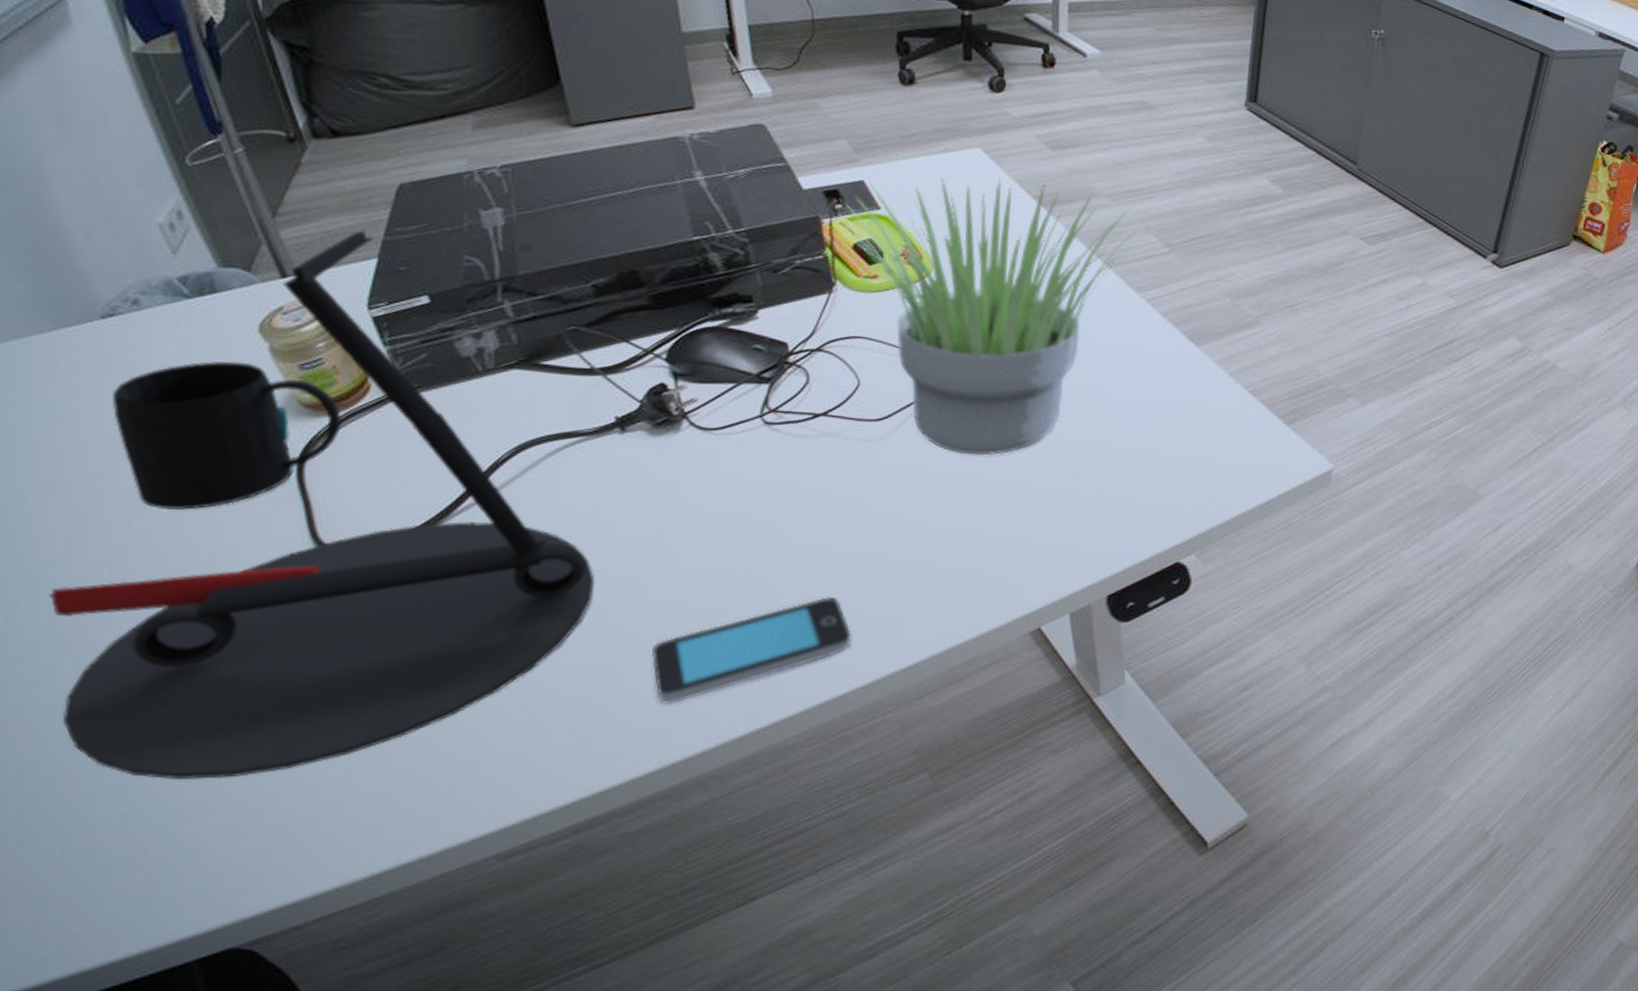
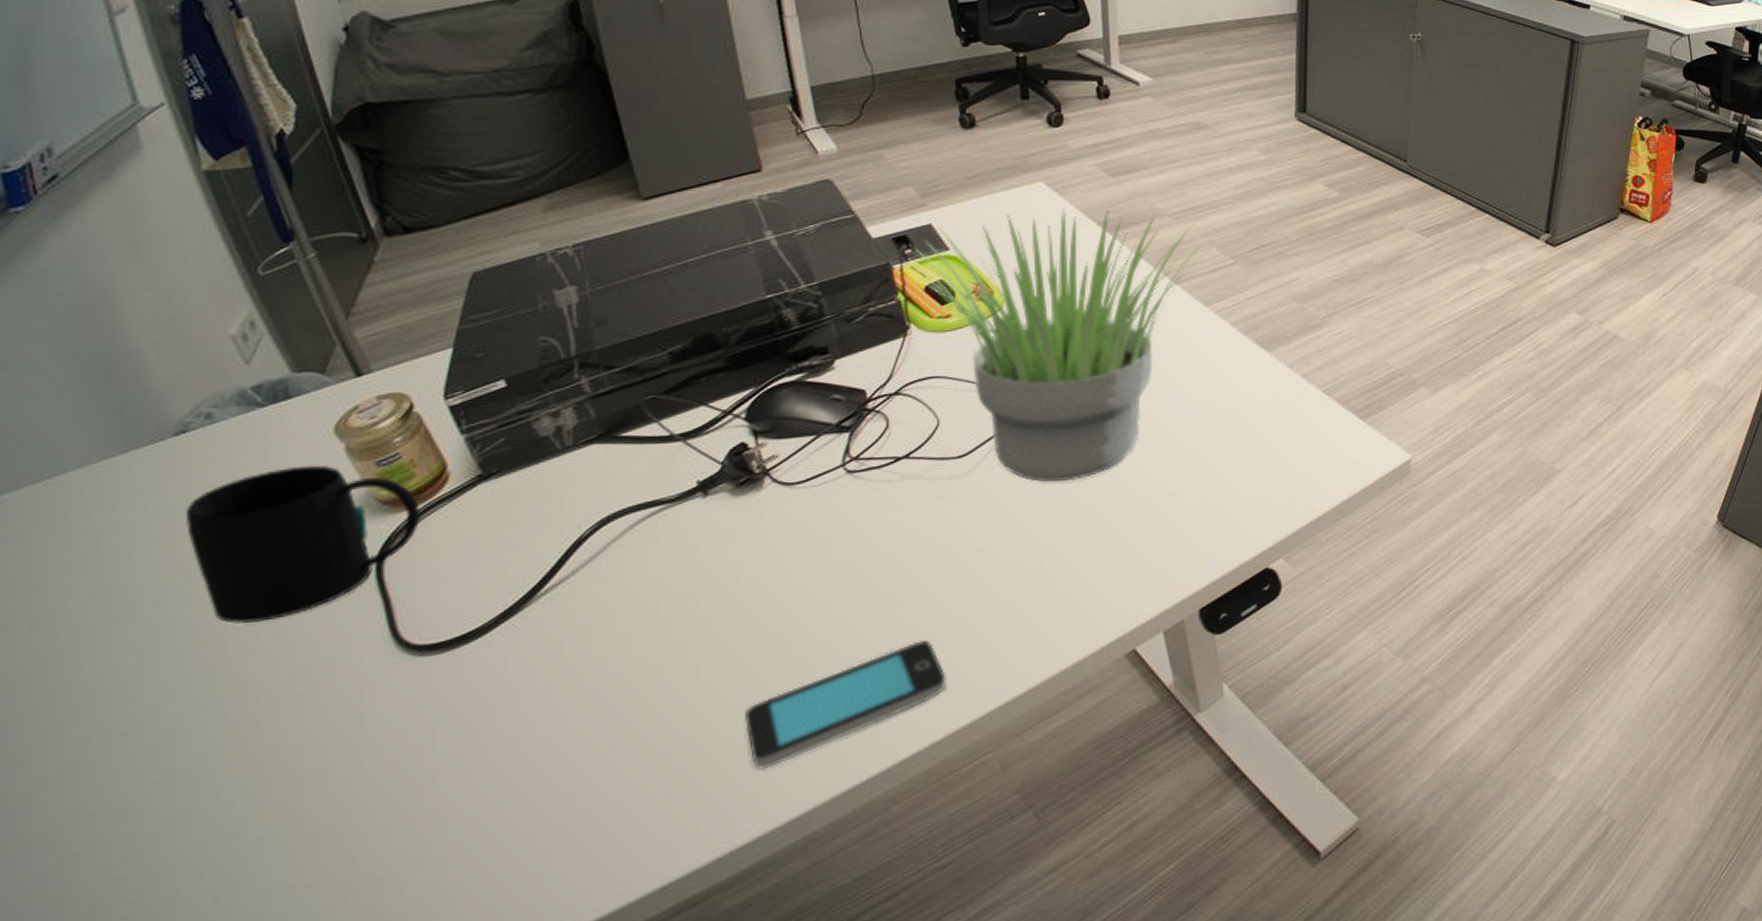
desk lamp: present [49,230,595,780] -> none [121,322,684,907]

